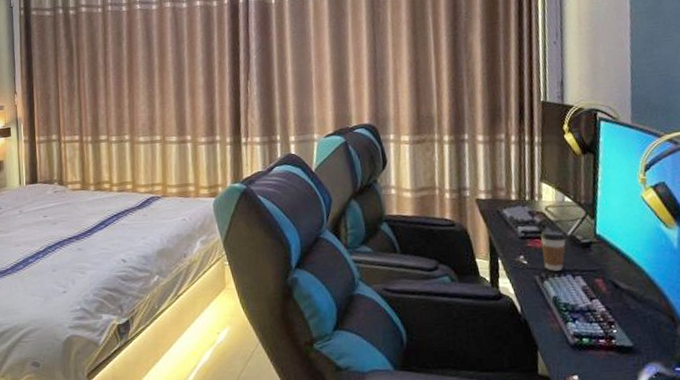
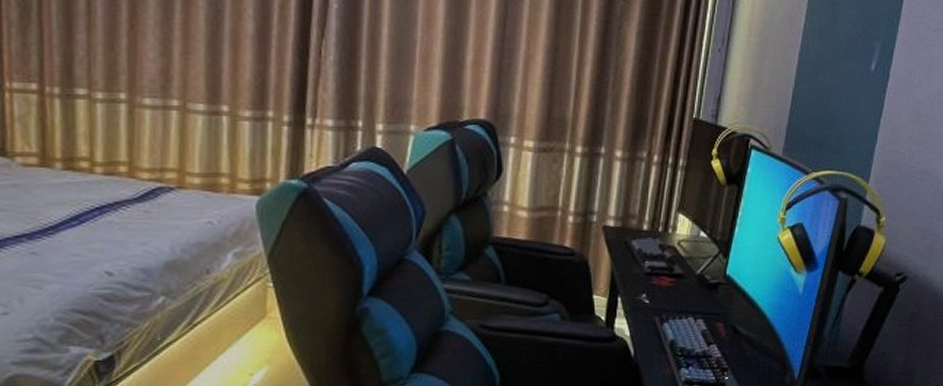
coffee cup: present [540,230,566,271] -> none [667,267,694,313]

